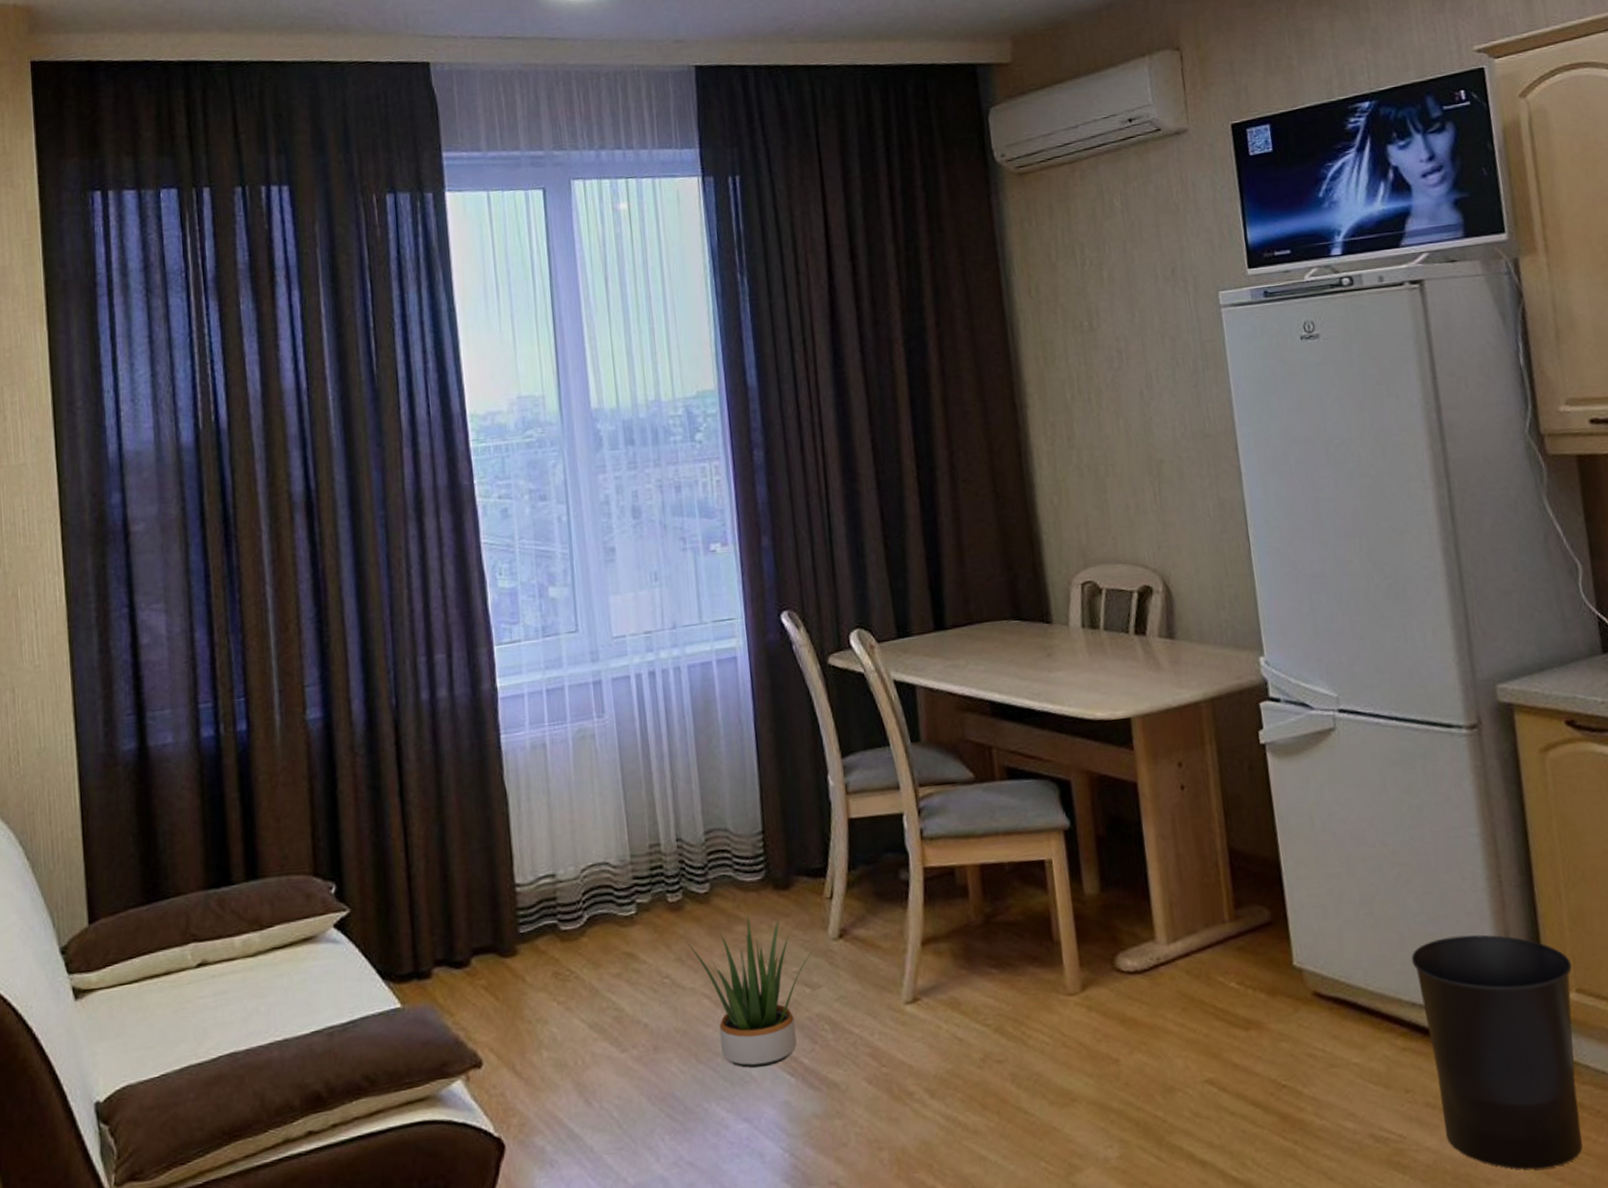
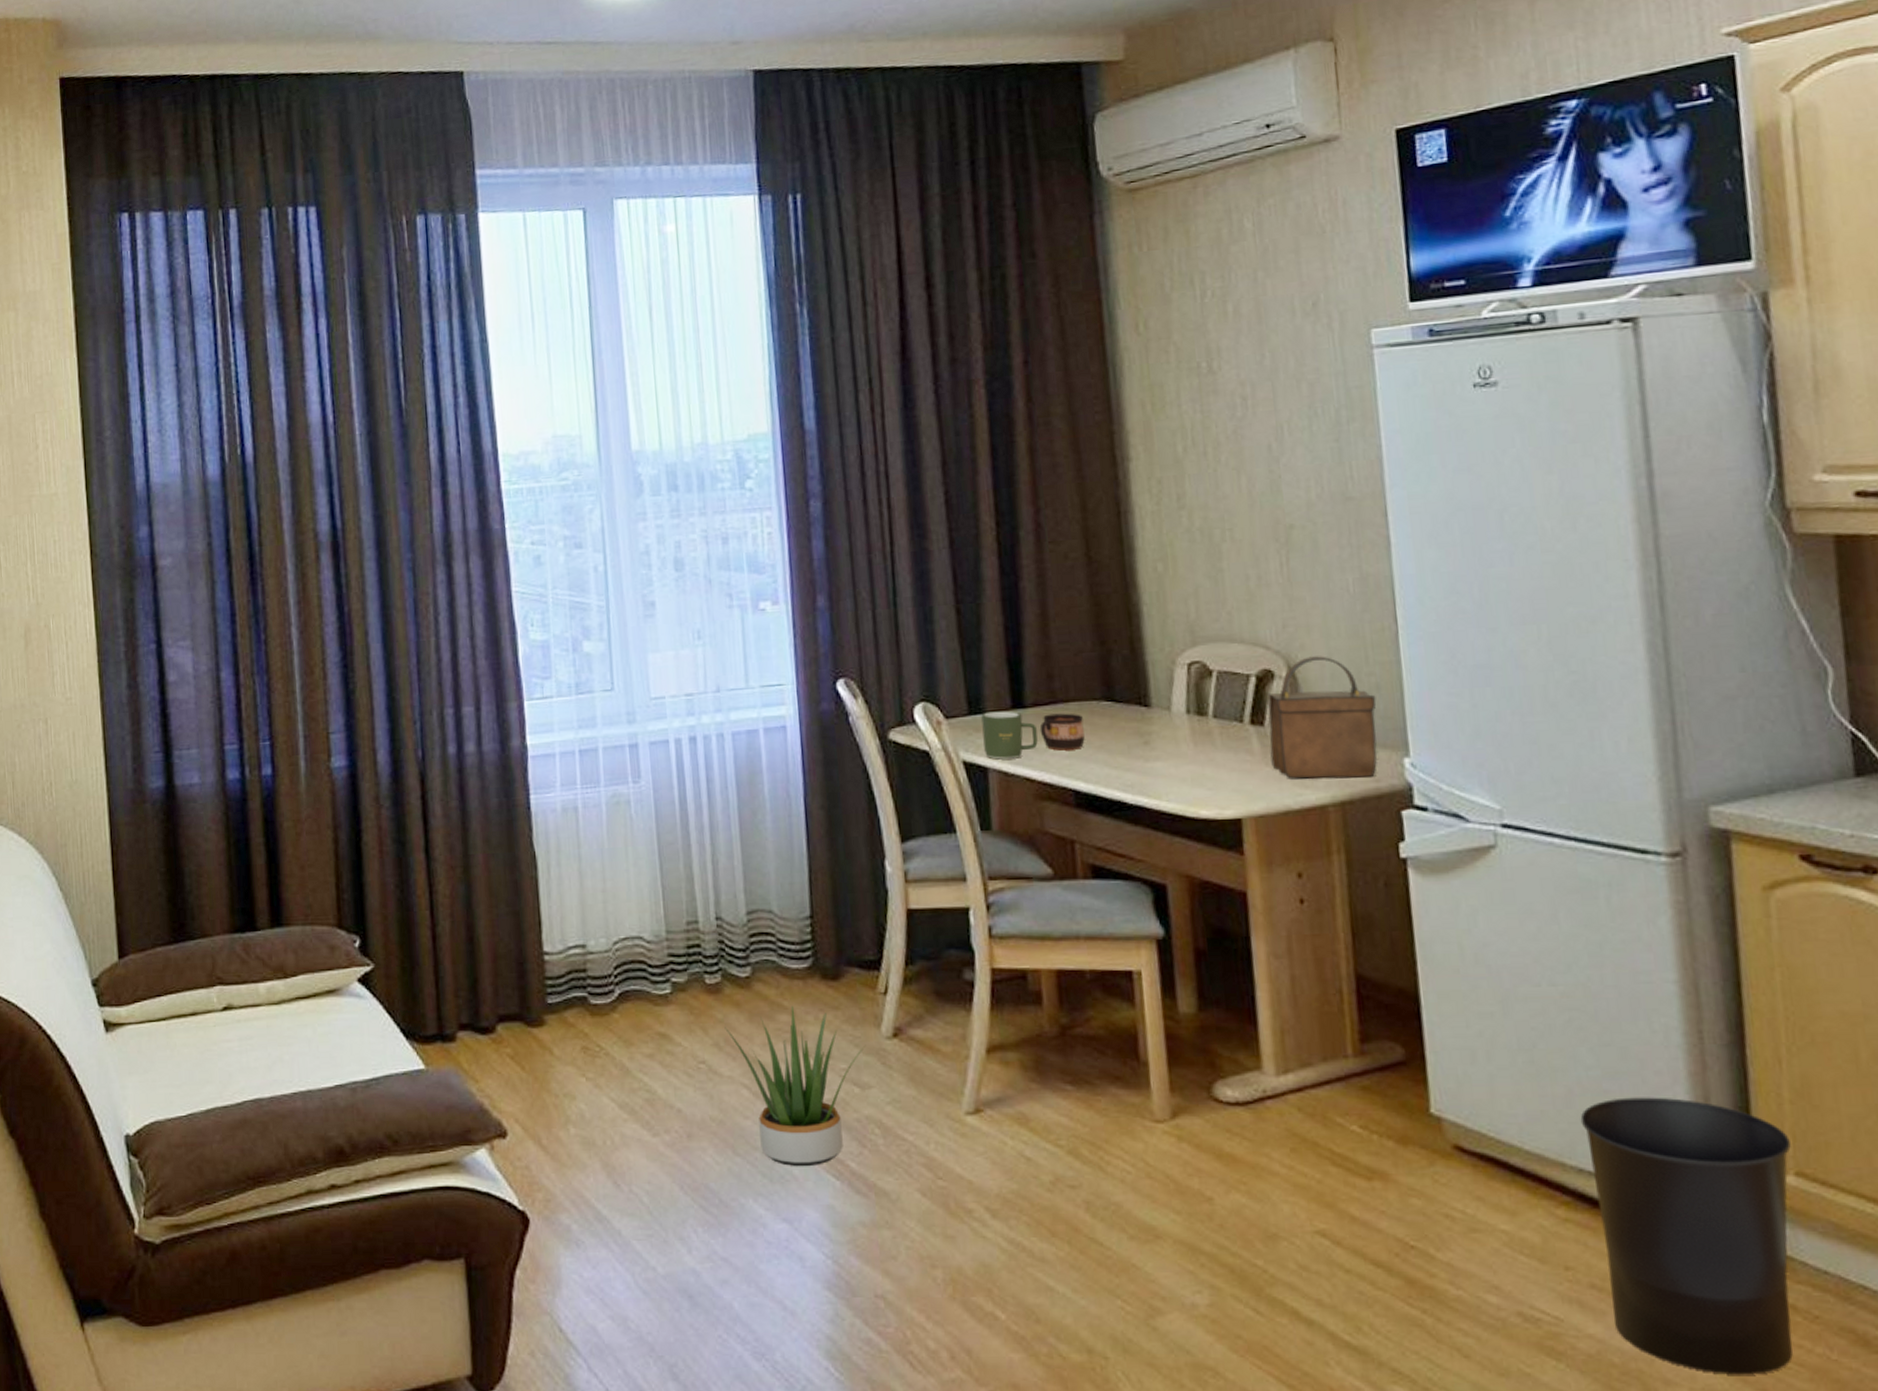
mug: none [908,633,958,678] -> present [981,711,1038,760]
cup: none [959,632,998,666] -> present [1039,713,1085,751]
handbag: none [1148,572,1239,681] -> present [1267,656,1378,780]

